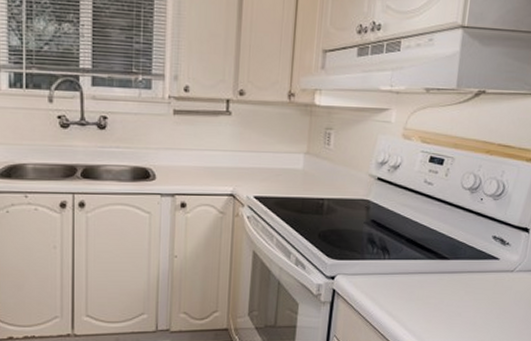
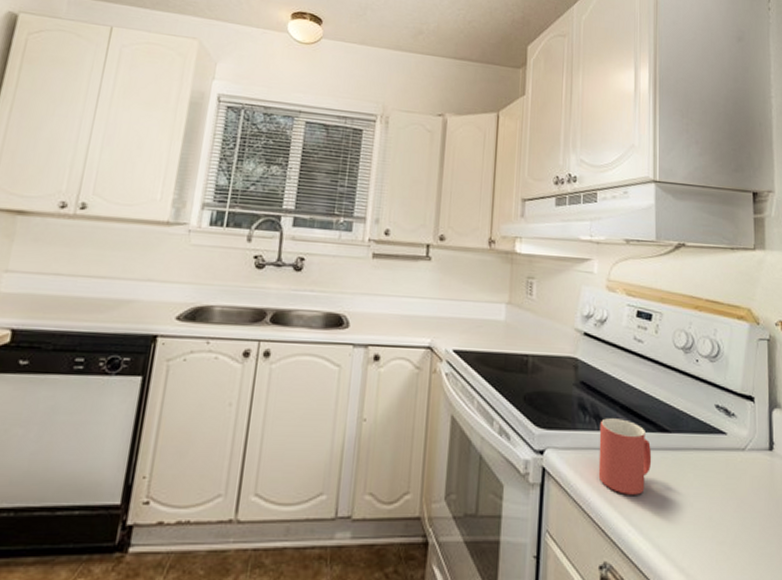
mug: none [381,249,430,308] -> present [598,418,652,495]

